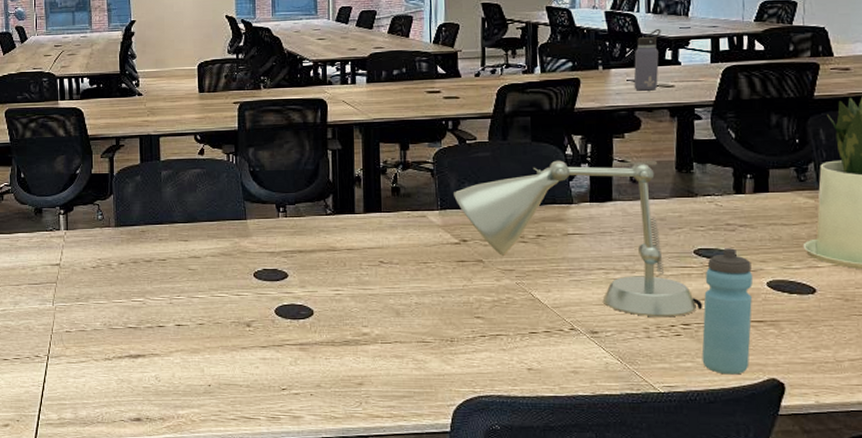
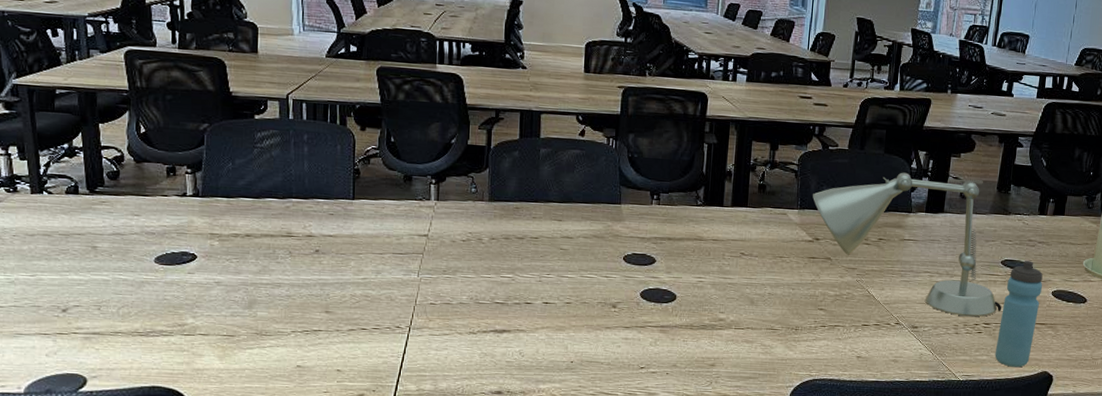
water bottle: present [633,28,662,91] -> none [974,61,1002,117]

